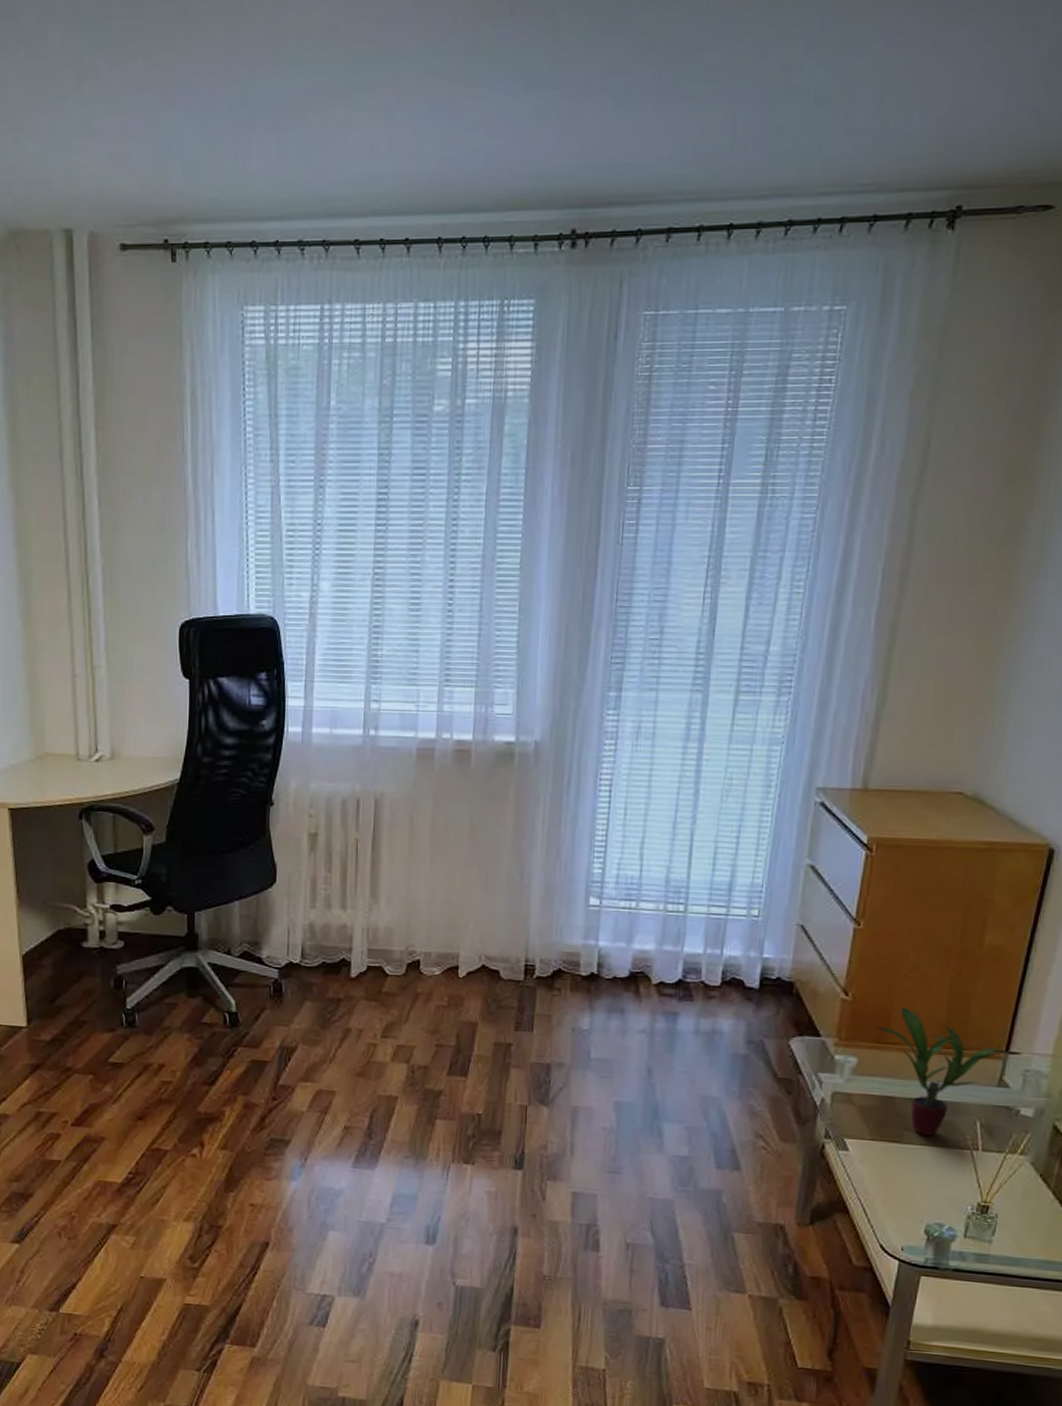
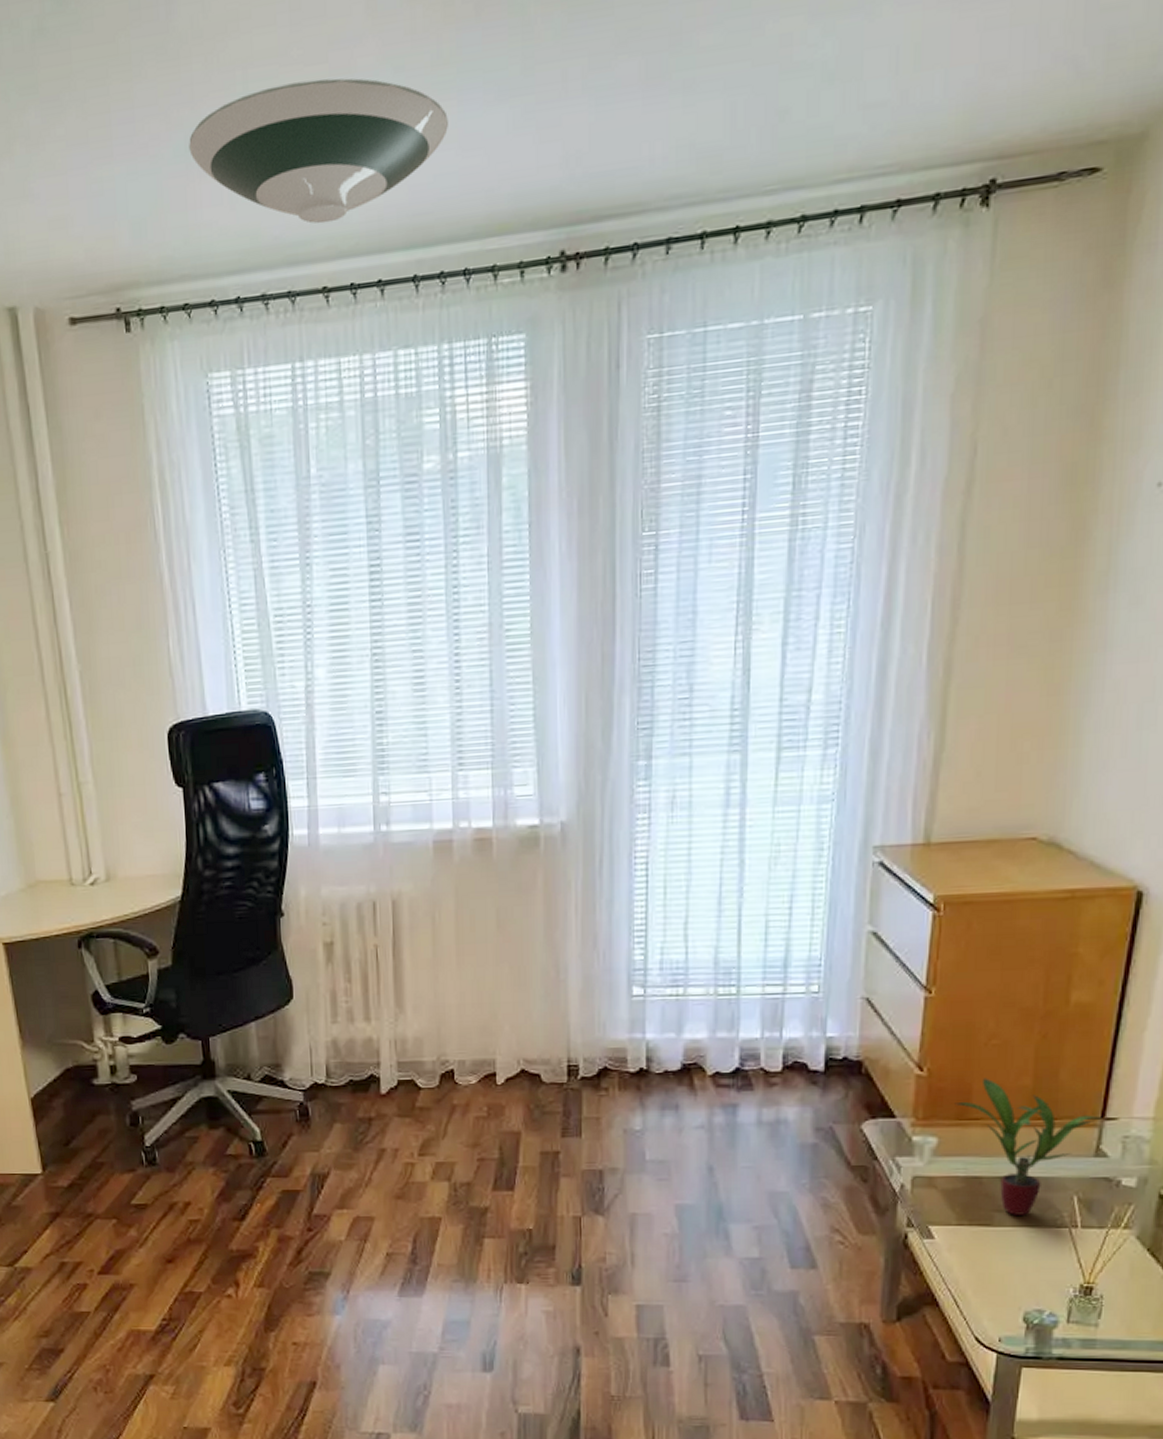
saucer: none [243,55,479,184] -> present [189,78,448,224]

